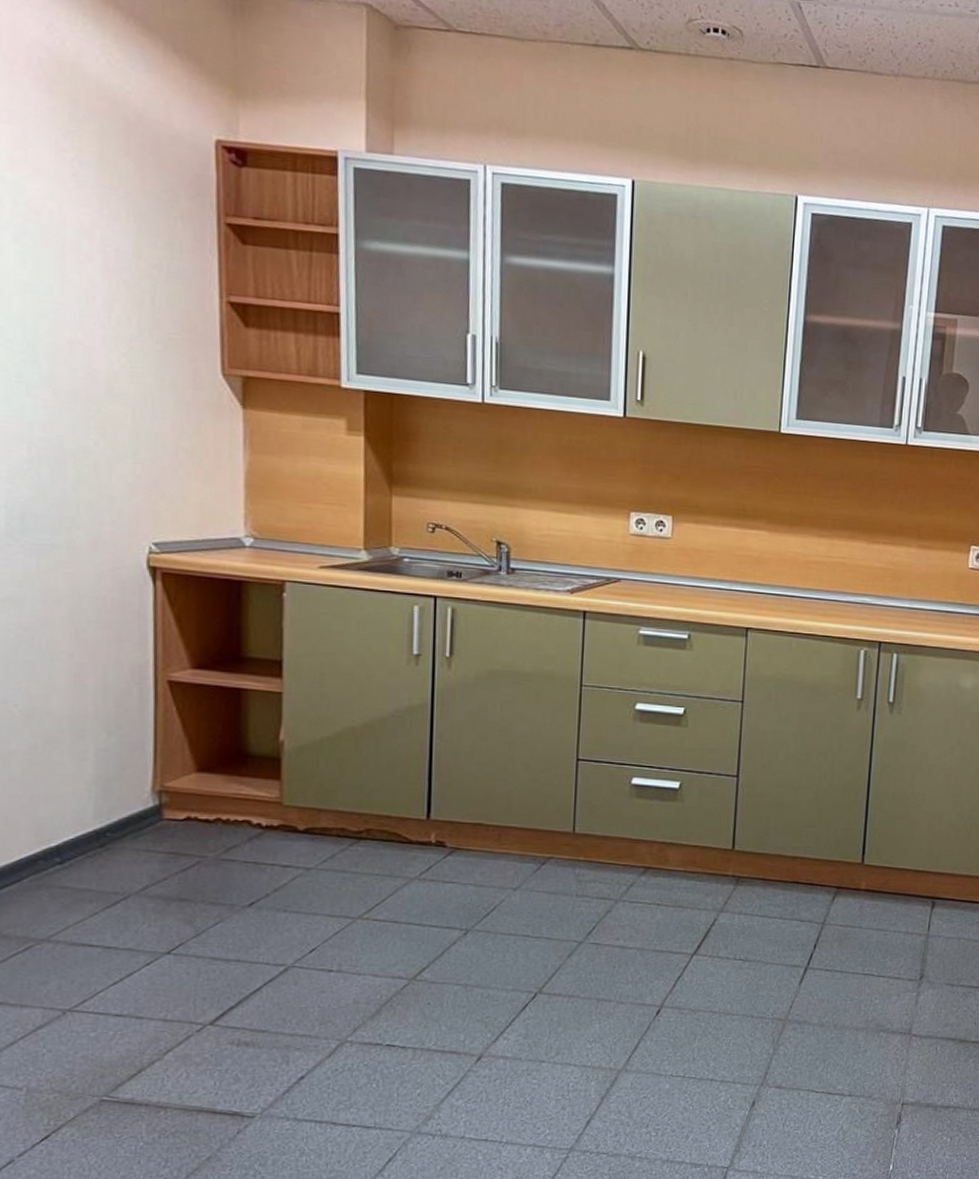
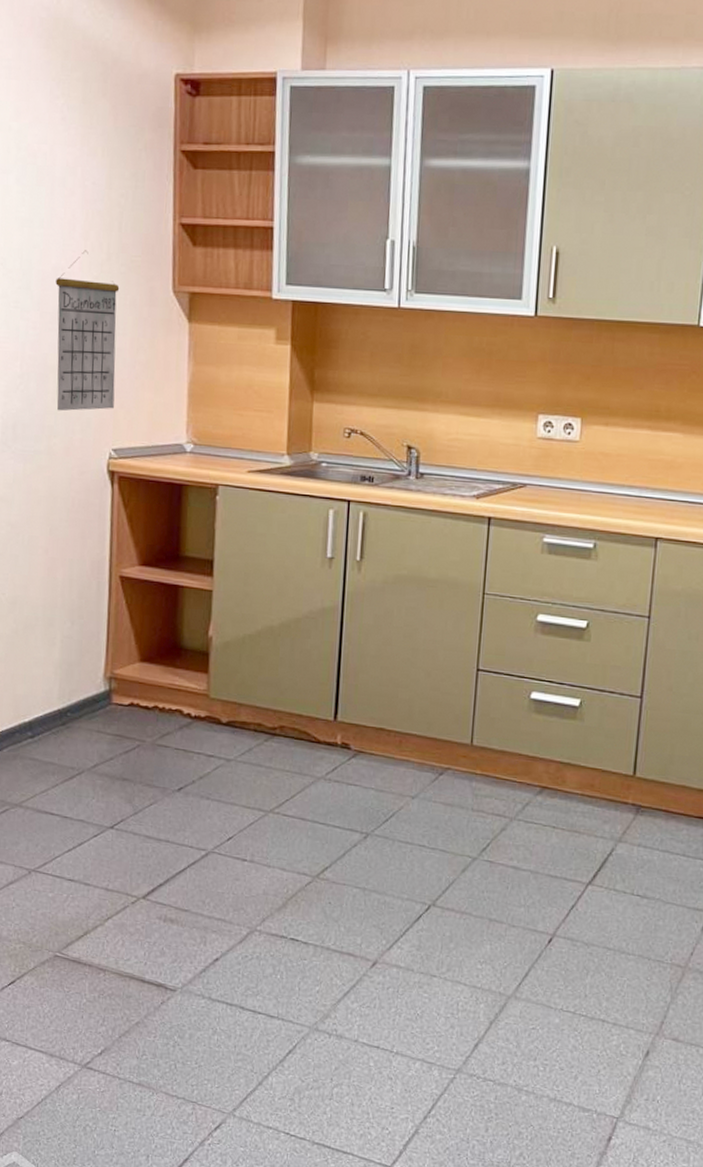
calendar: none [71,323,155,501] -> present [55,250,120,411]

